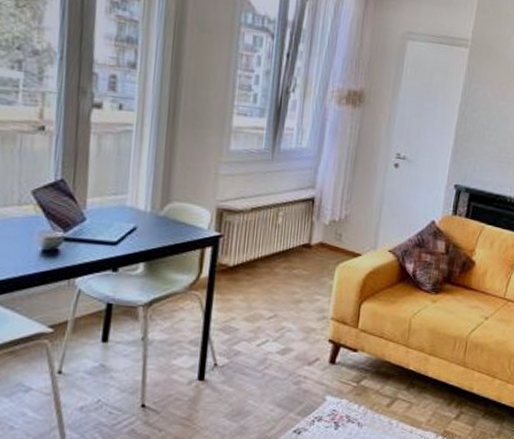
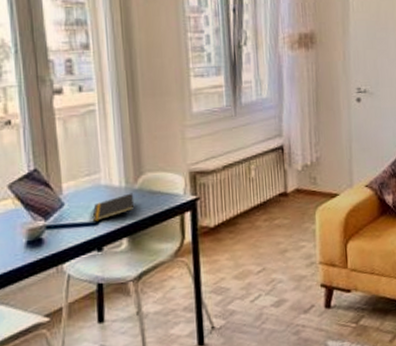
notepad: none [112,219,158,242] -> present [92,193,135,222]

